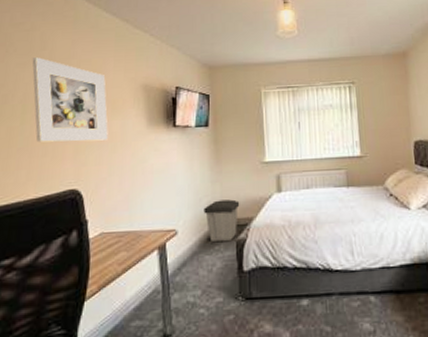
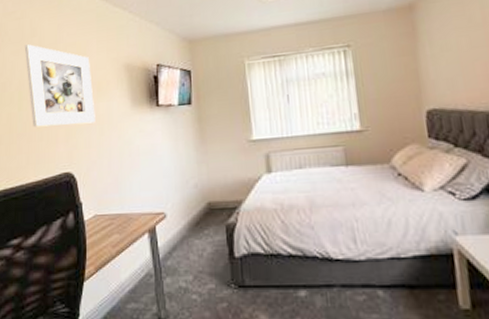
trash can: present [204,199,240,241] -> none [191,181,228,225]

